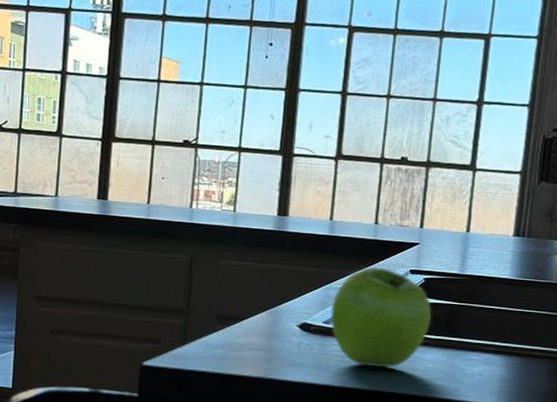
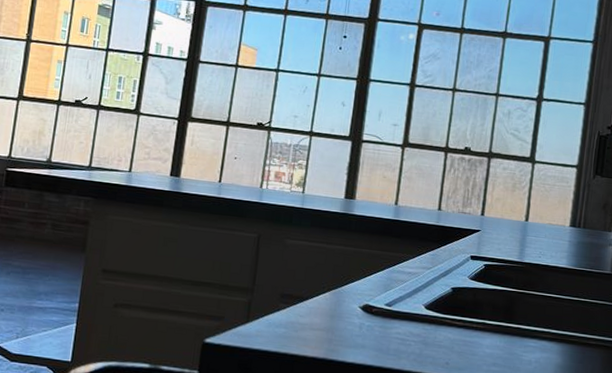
fruit: present [330,267,432,368] -> none [392,252,491,353]

